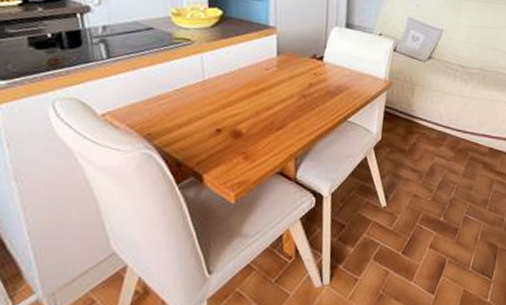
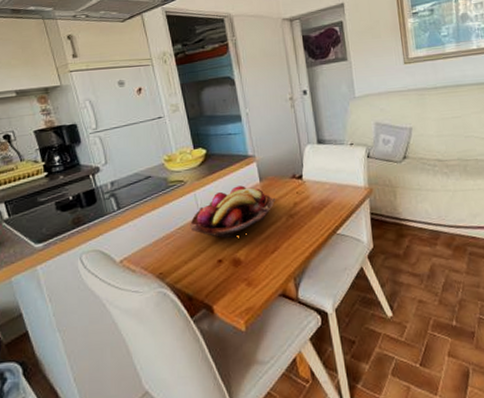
fruit basket: none [190,56,291,109] -> present [190,185,276,238]

